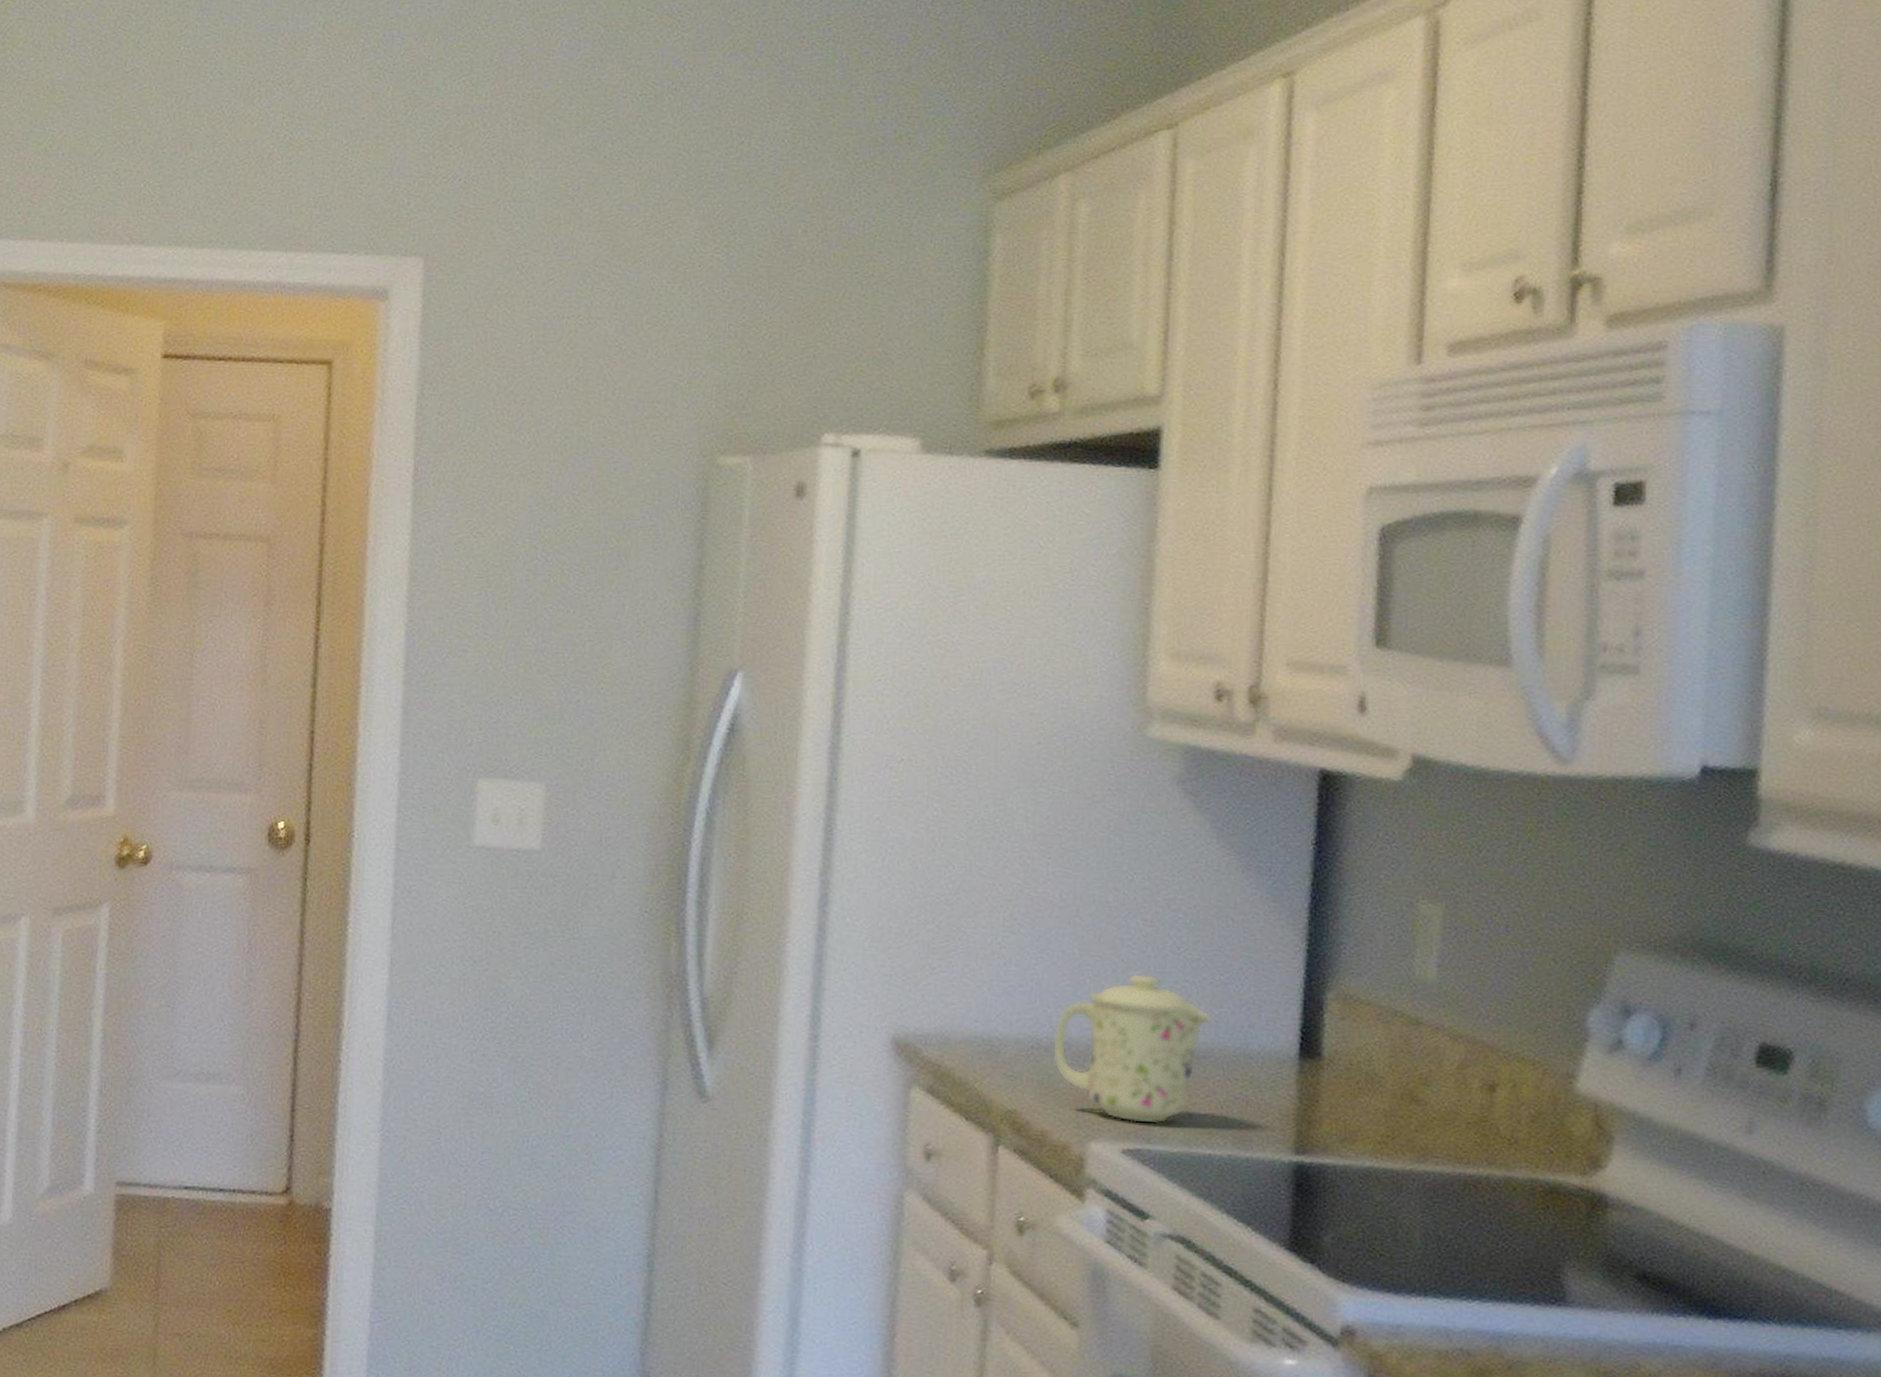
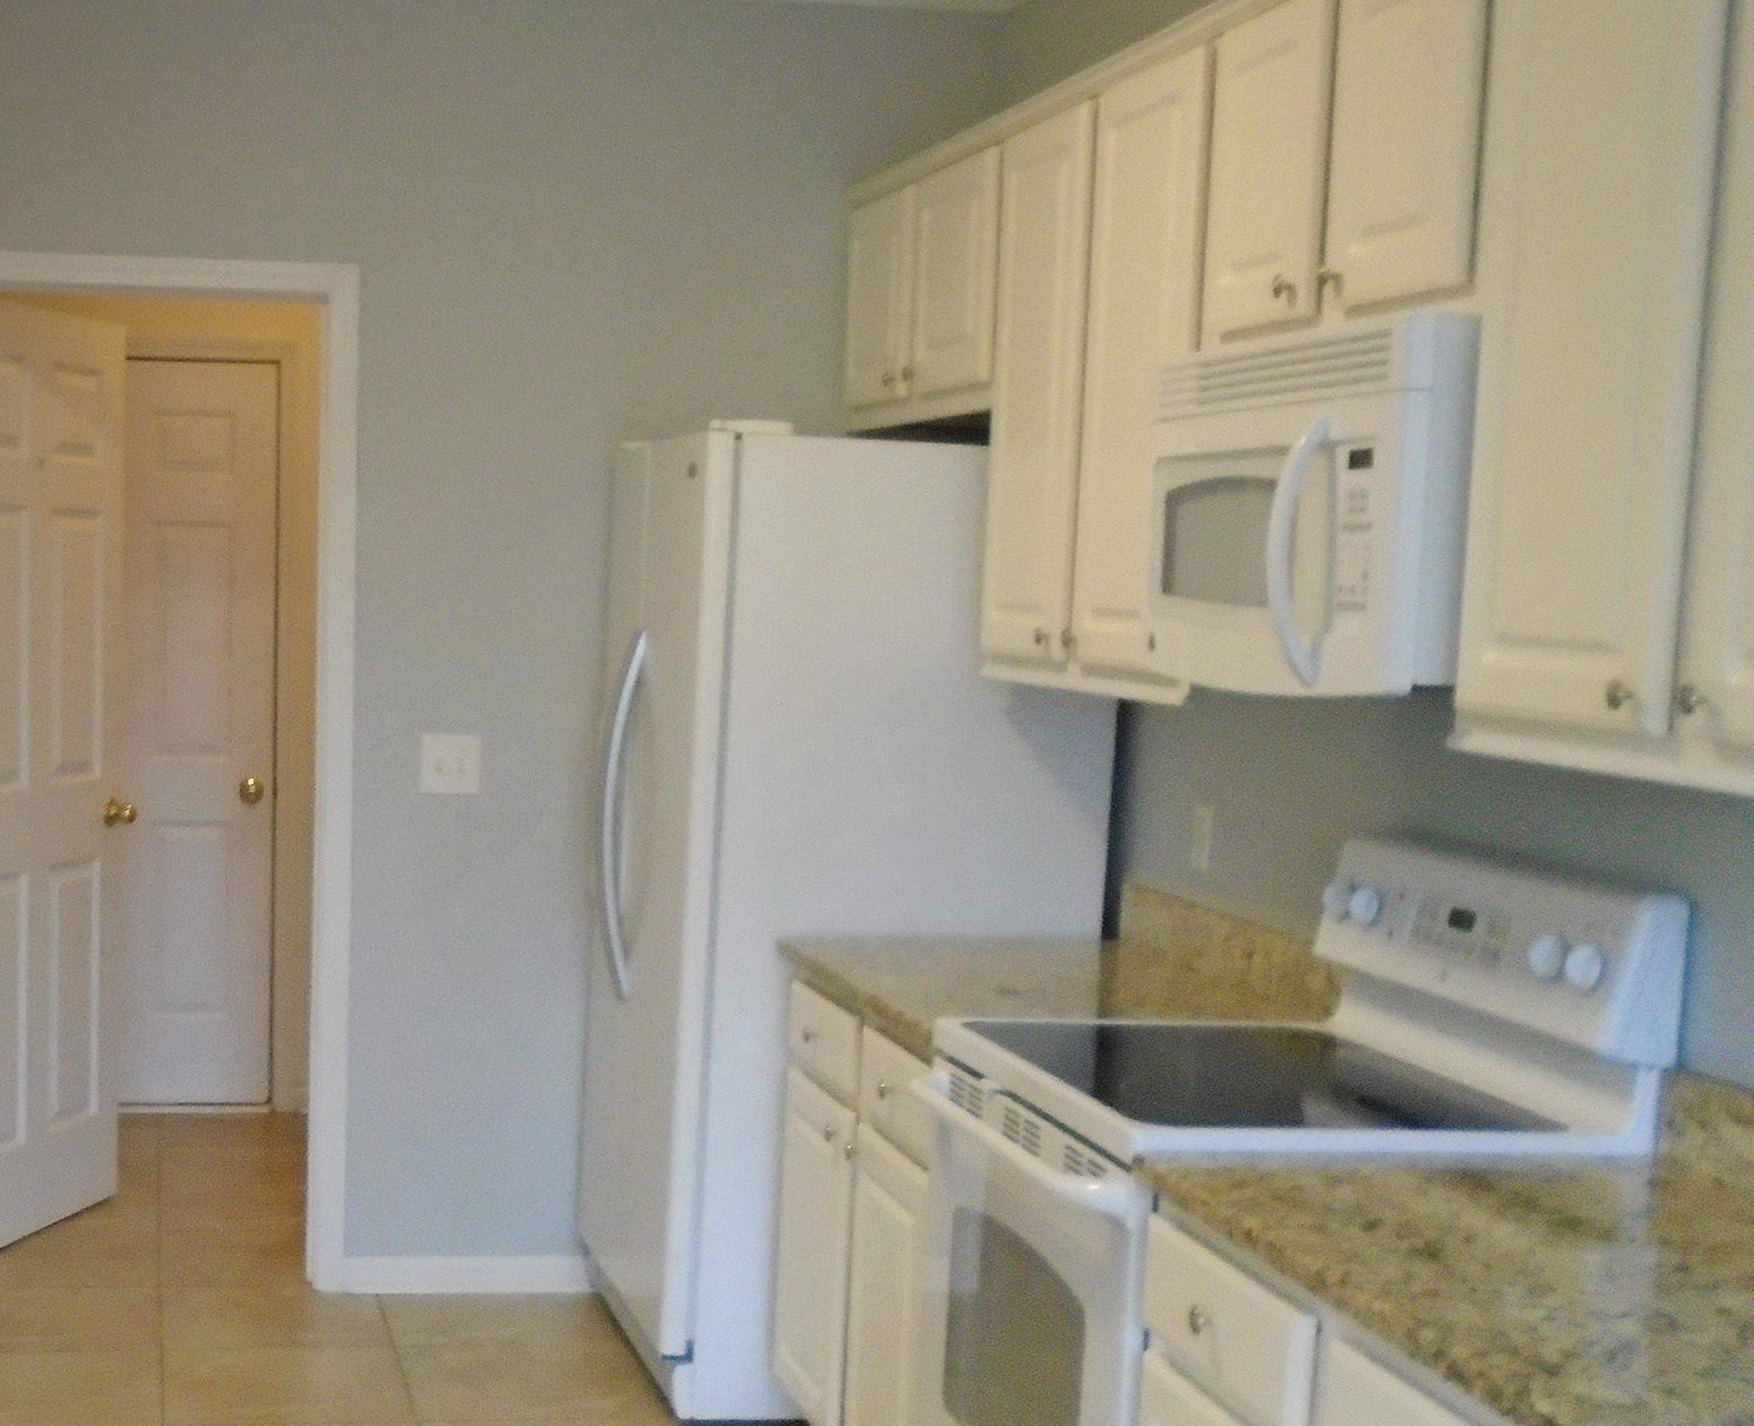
mug: present [1052,973,1212,1124] -> none [906,876,1033,1000]

